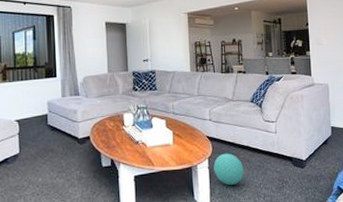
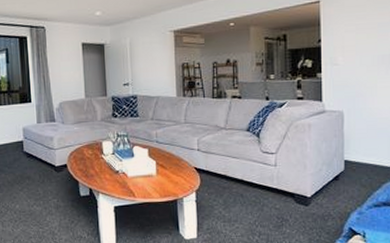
ball: present [213,153,244,186] -> none [202,186,236,222]

